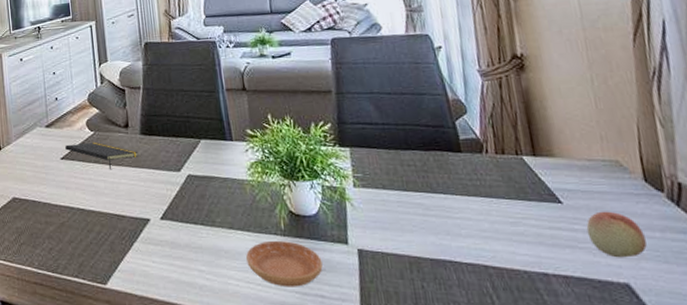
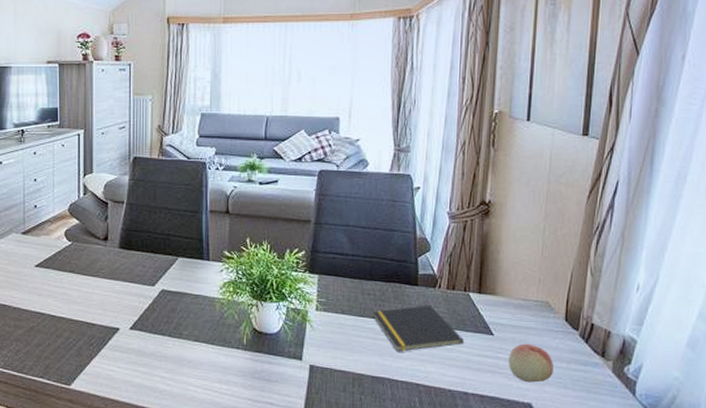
notepad: present [65,142,138,170] -> none [41,252,115,280]
saucer: present [246,240,323,287] -> none [207,353,276,395]
notepad: none [418,173,530,229] -> present [373,305,465,352]

